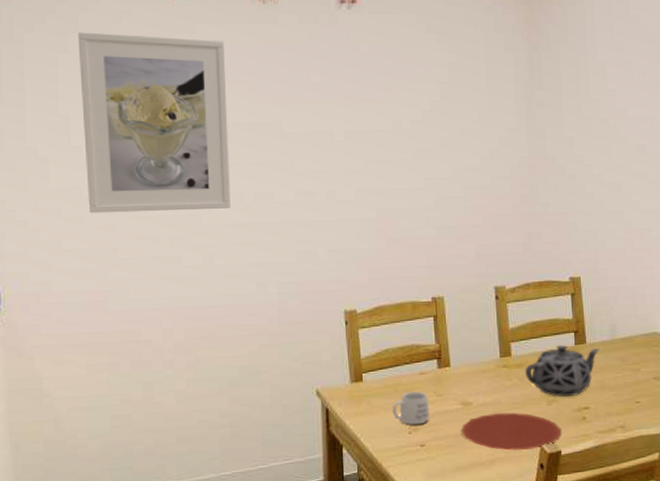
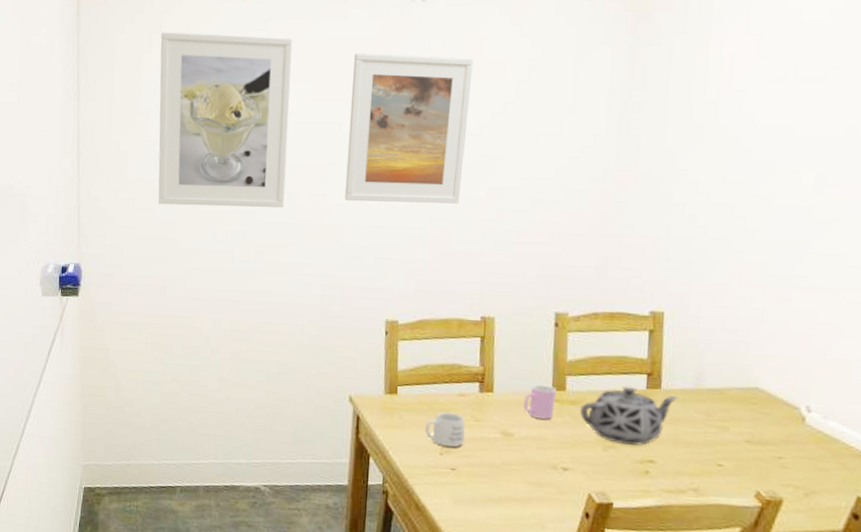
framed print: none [288,55,401,198] -> present [344,53,473,204]
plate: present [461,412,562,451] -> none [497,448,617,496]
cup: none [477,353,504,385] -> present [523,384,556,420]

